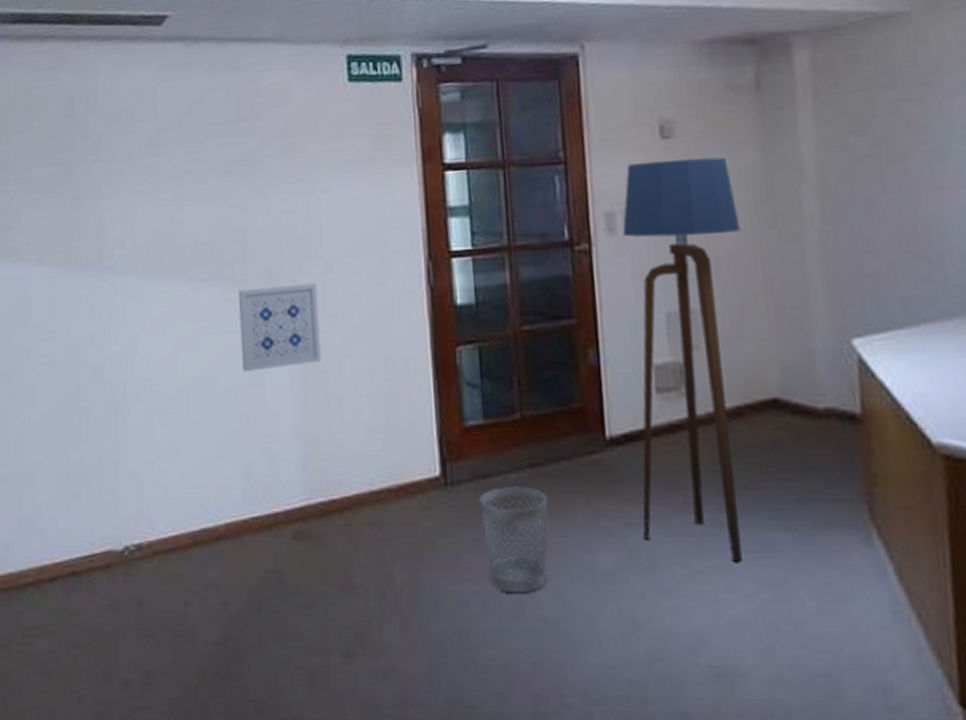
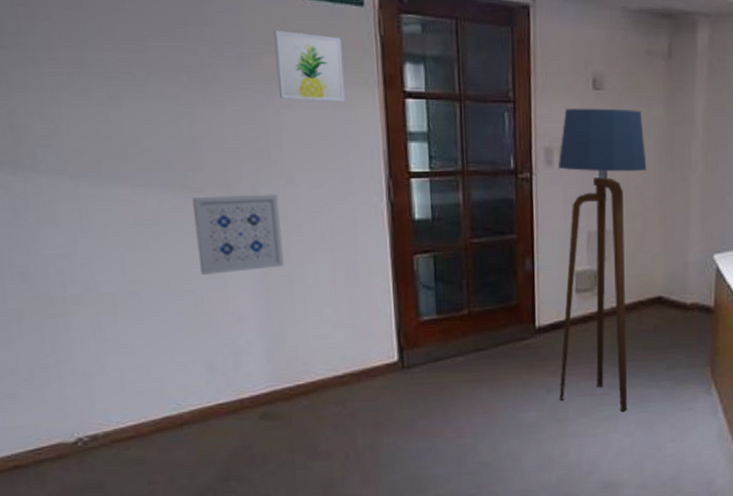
wall art: none [317,115,384,184] -> present [274,31,345,102]
wastebasket: present [479,487,548,594] -> none [431,366,488,447]

